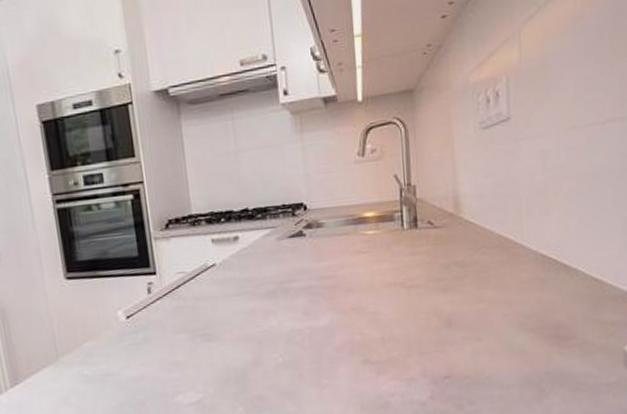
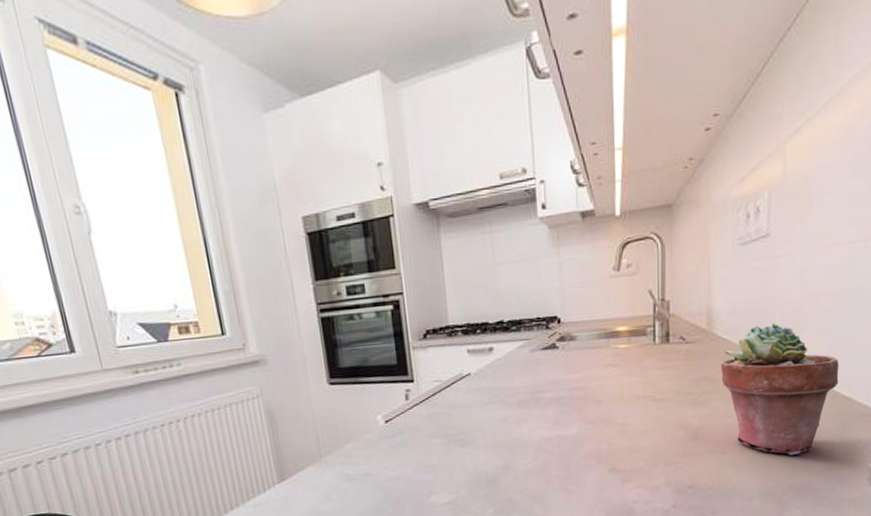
potted succulent: none [469,205,587,341] -> present [720,322,839,456]

